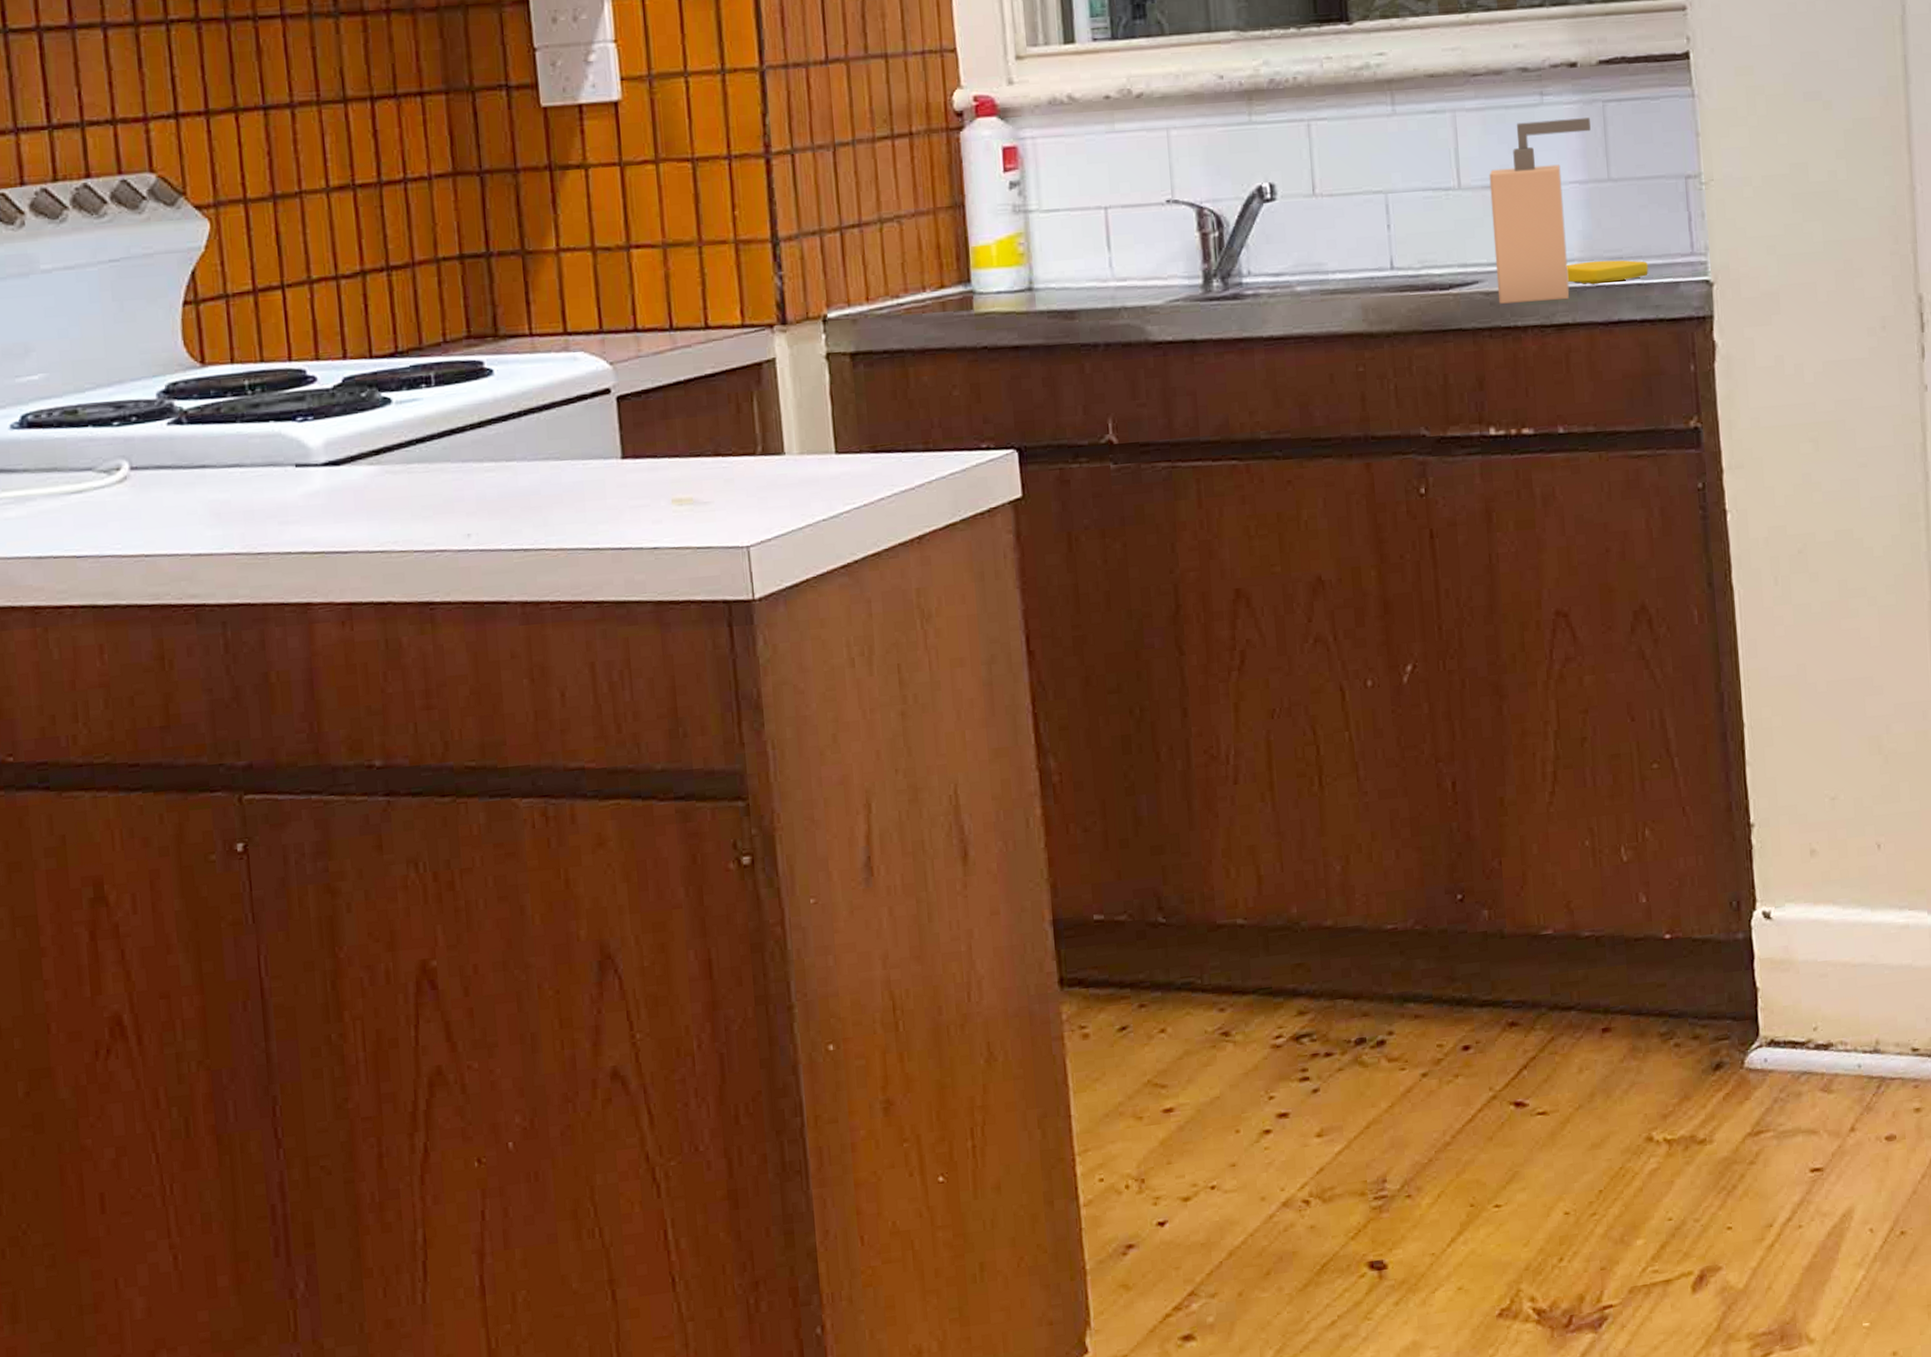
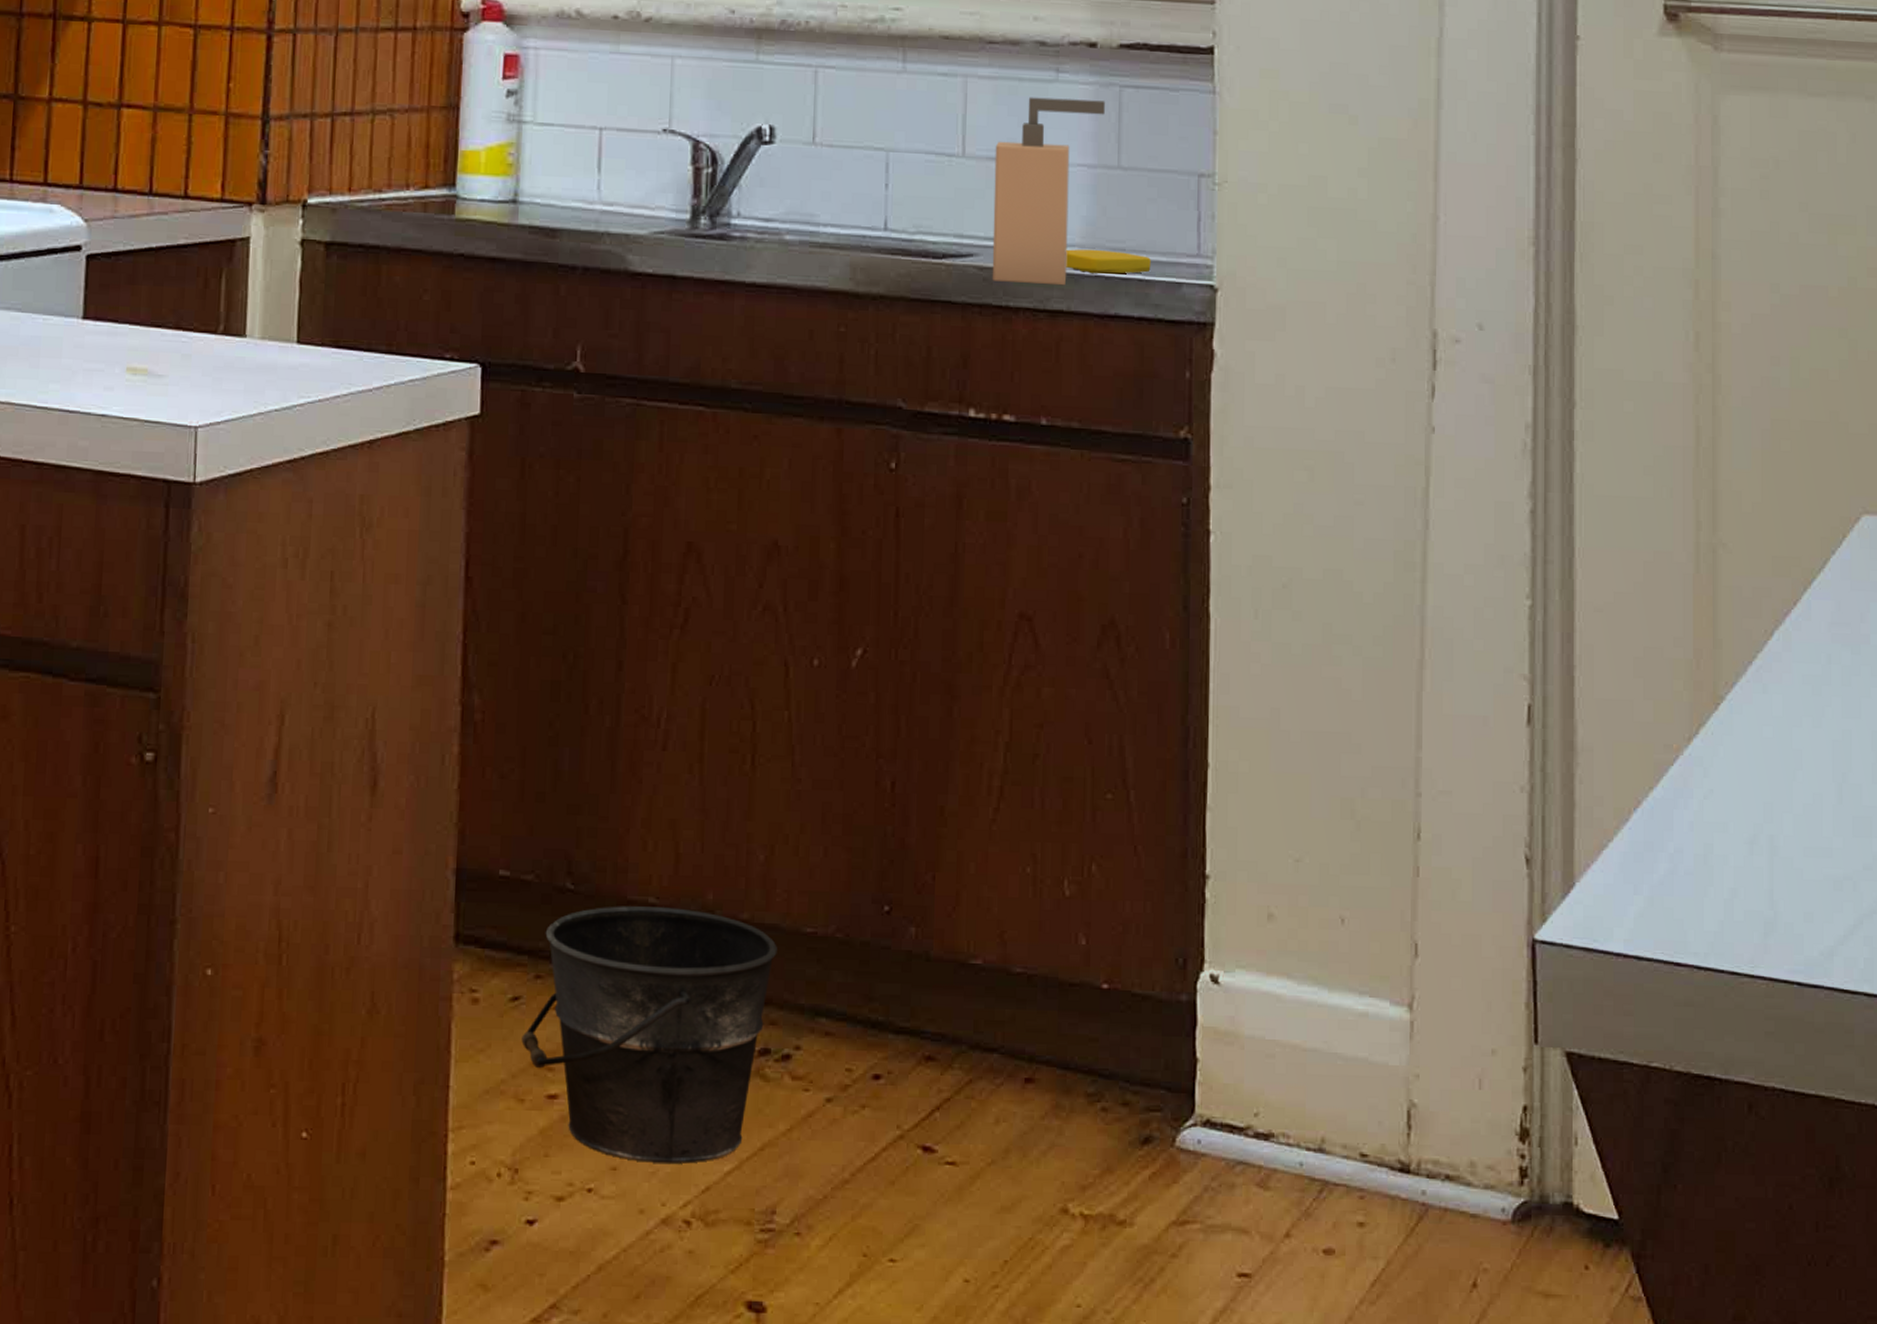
bucket: none [1133,924,1362,1156] -> present [521,906,777,1164]

